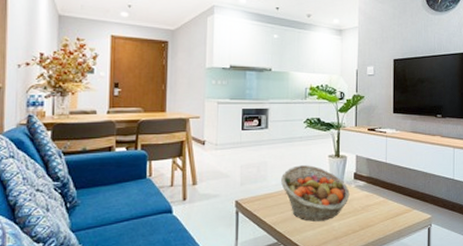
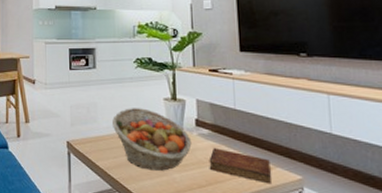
bible: none [362,197,409,224] -> present [209,148,271,185]

